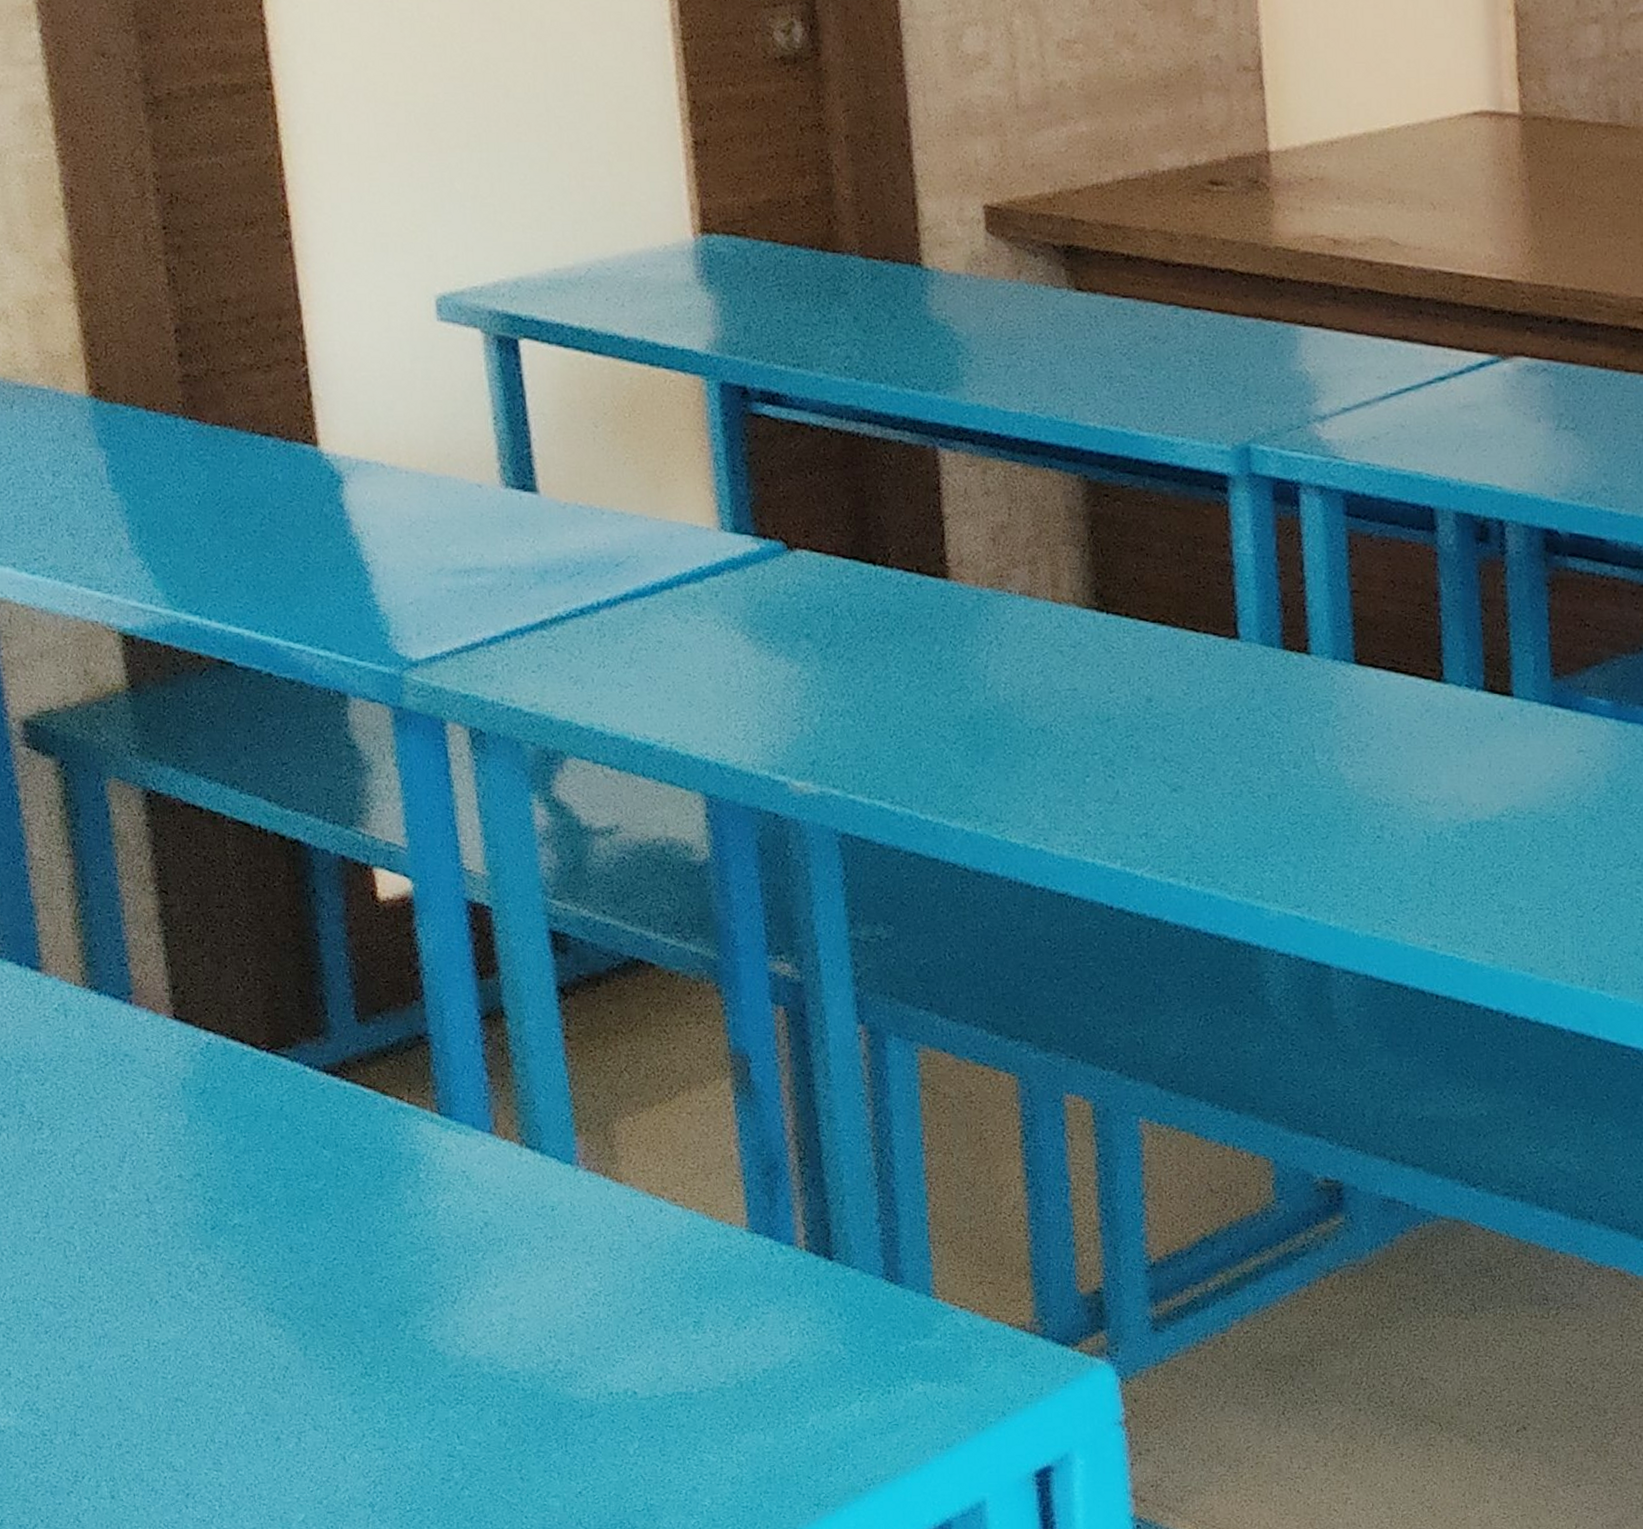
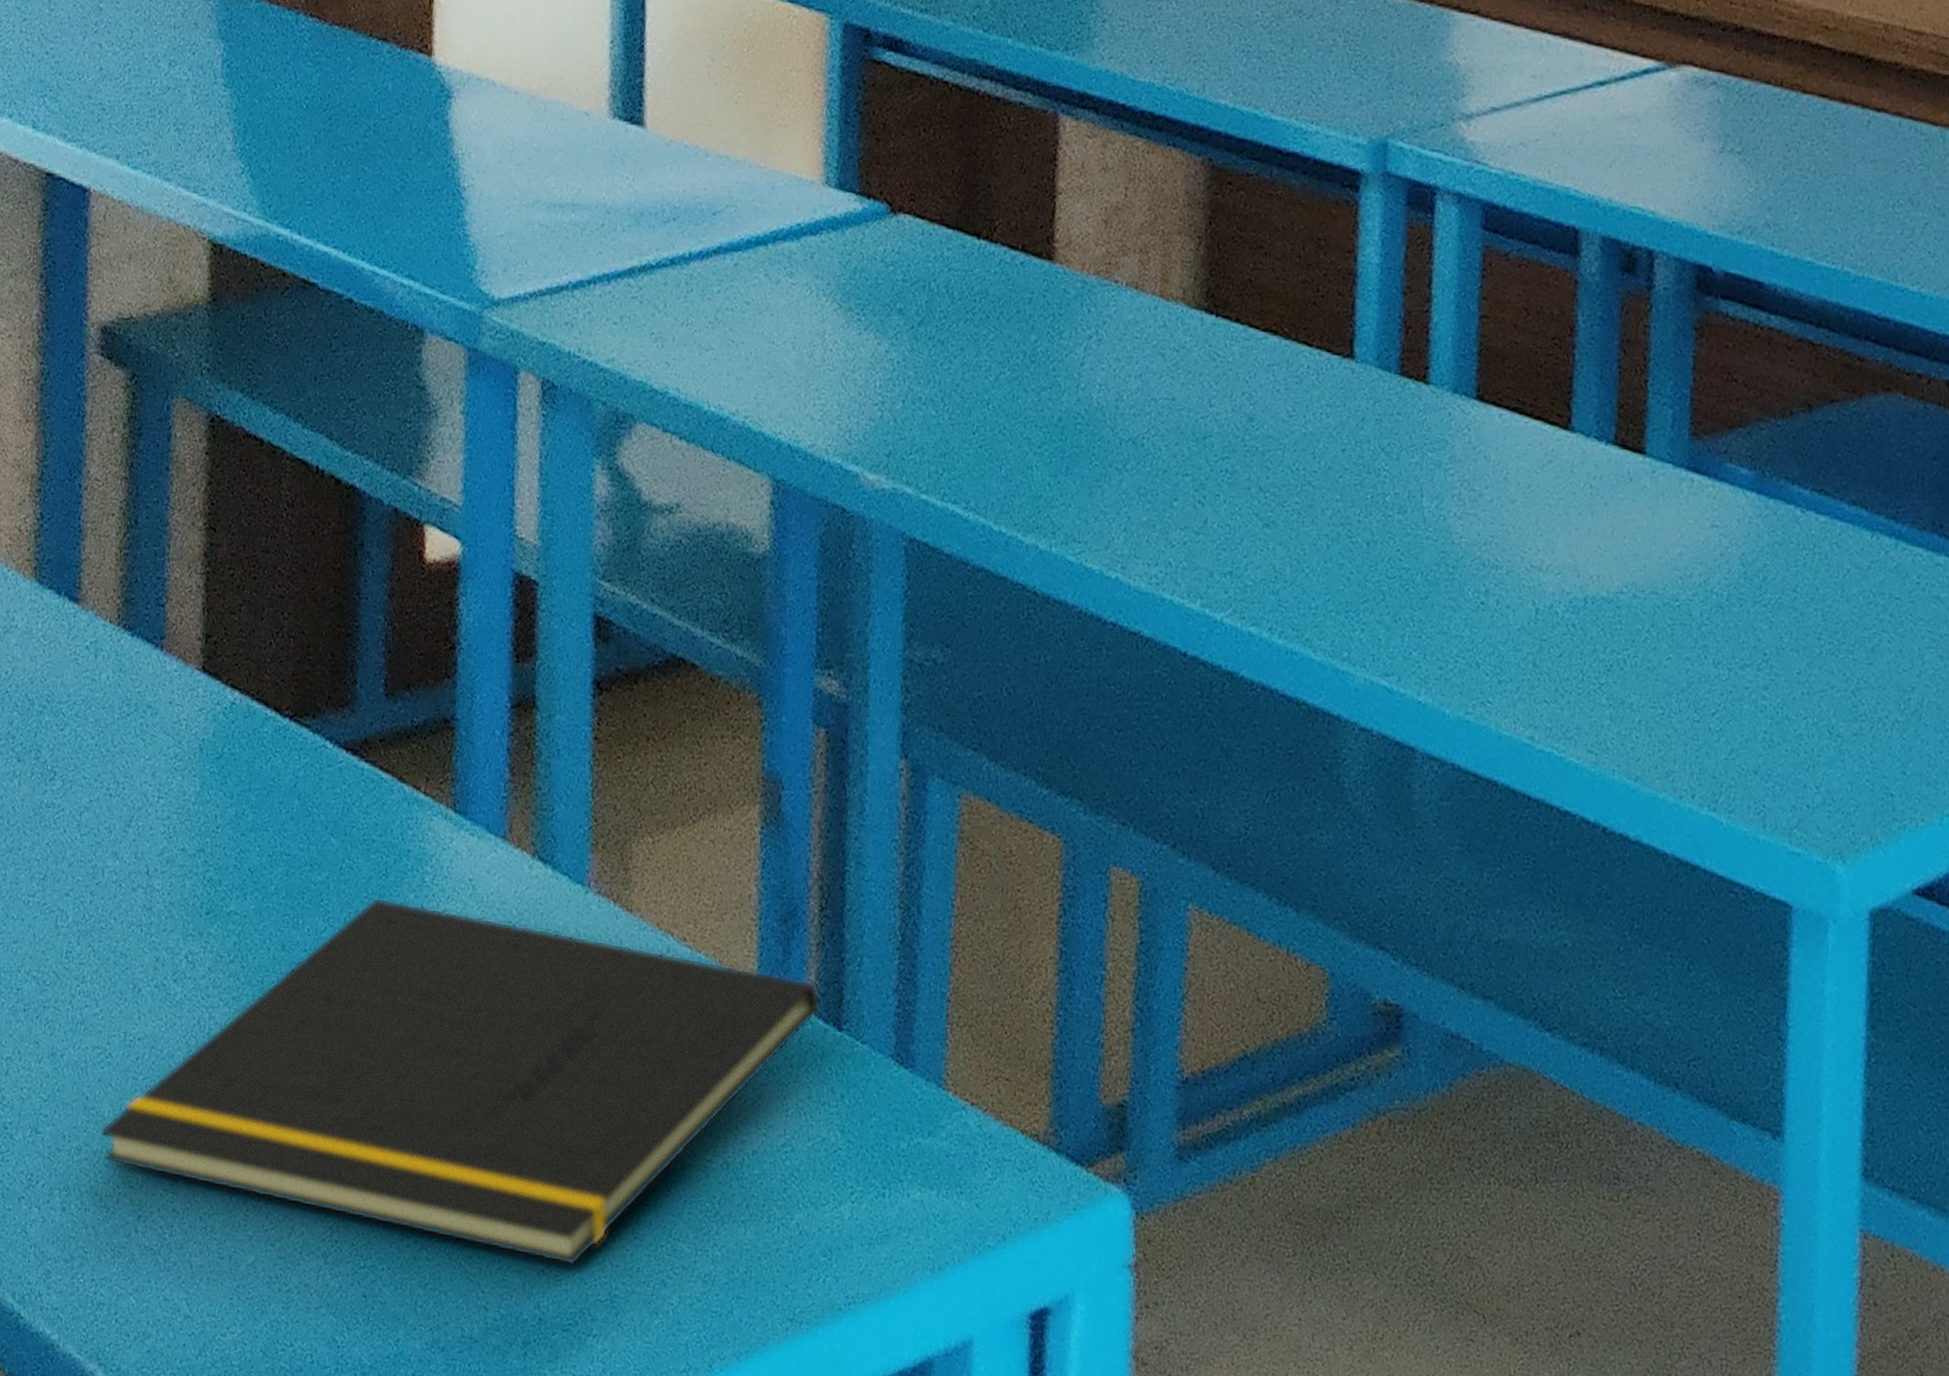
notepad: none [137,1196,810,1486] -> present [100,897,820,1266]

